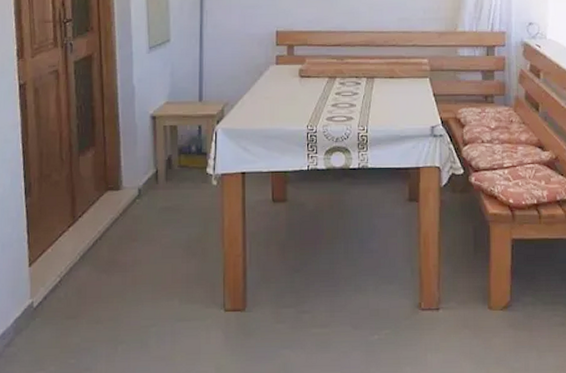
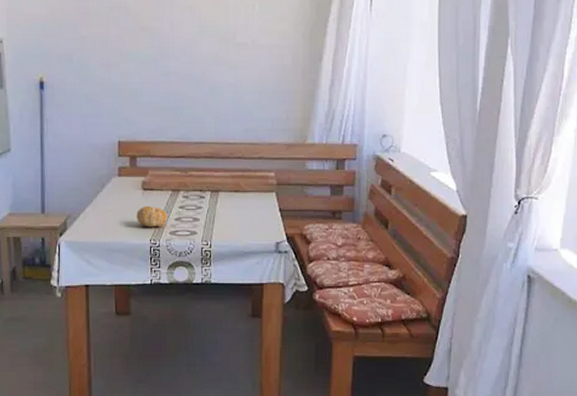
fruit: none [294,92,324,114] -> present [136,205,167,227]

